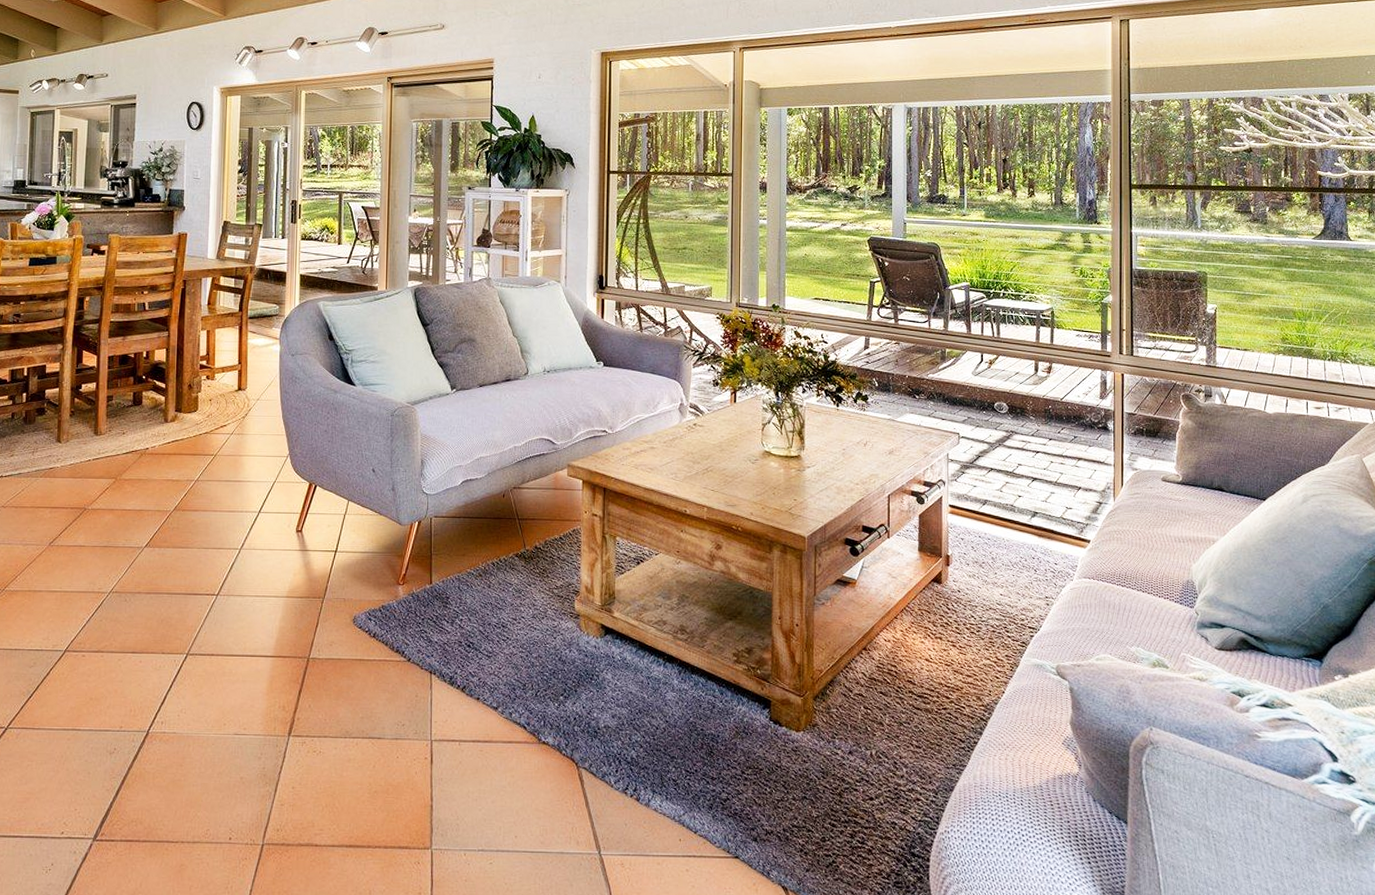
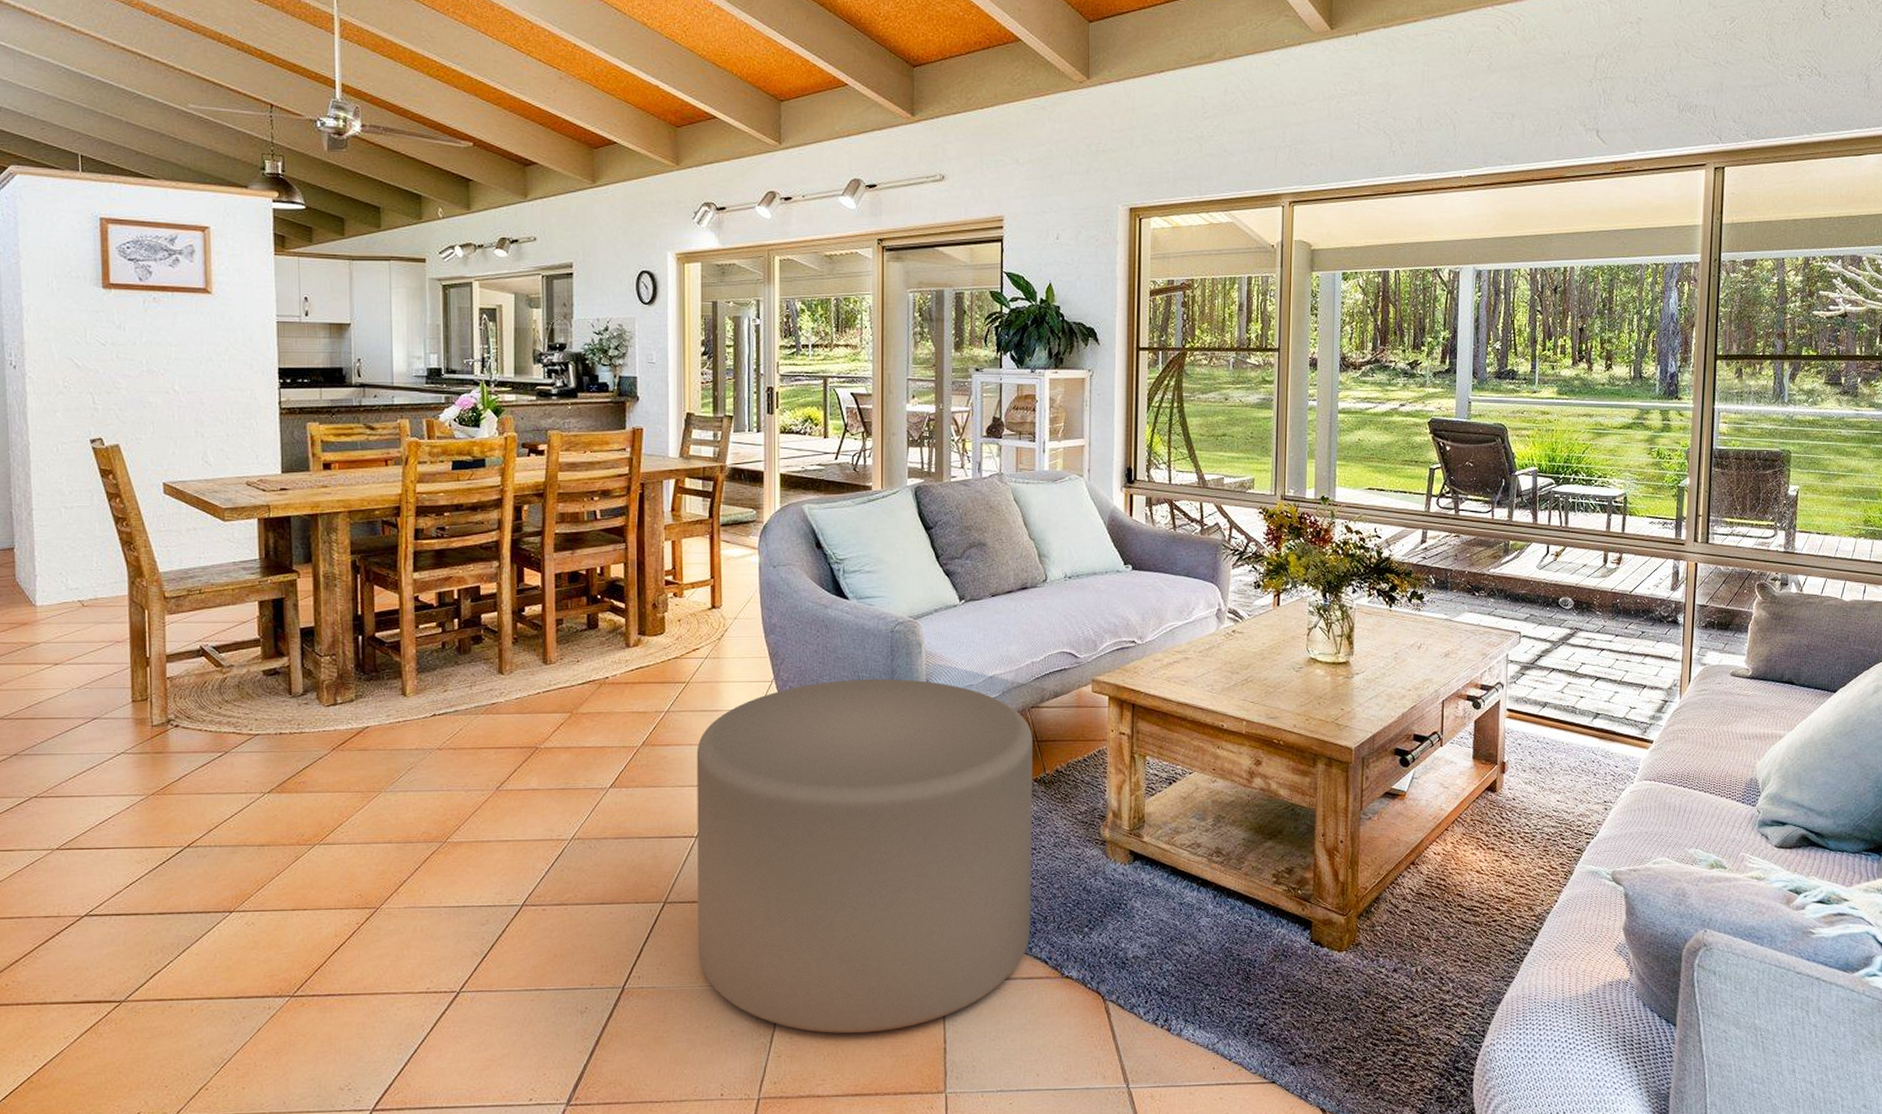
pouf: none [214,457,514,787] -> present [696,678,1033,1034]

